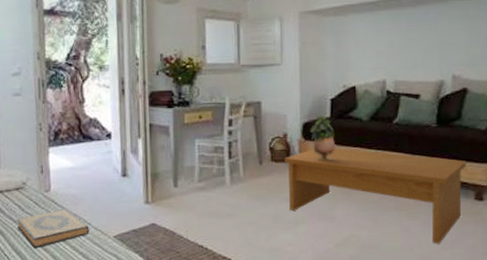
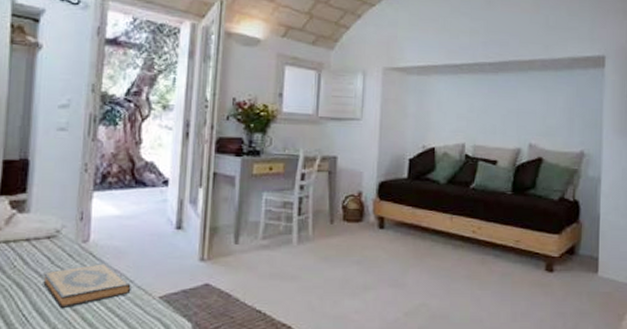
coffee table: present [284,148,467,244] -> none [357,210,539,316]
potted plant: present [310,116,335,162] -> none [386,175,411,225]

